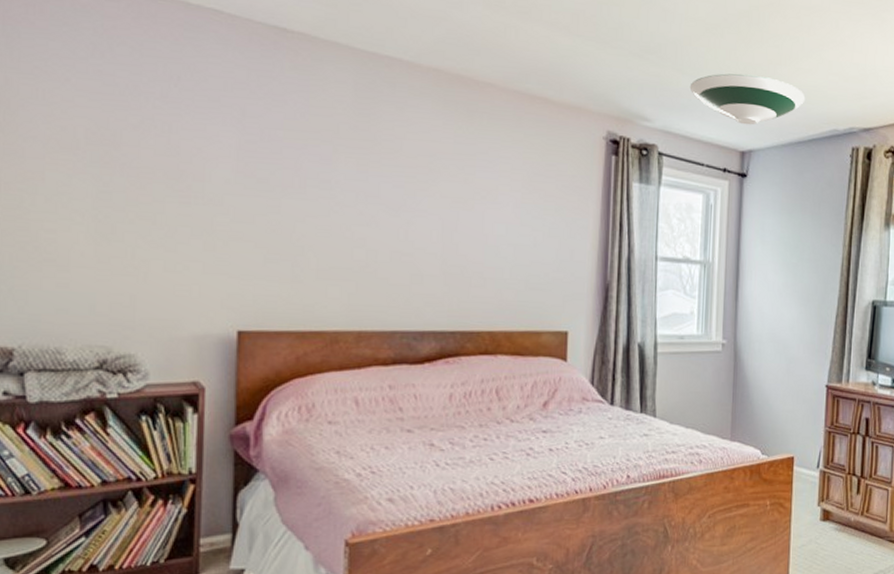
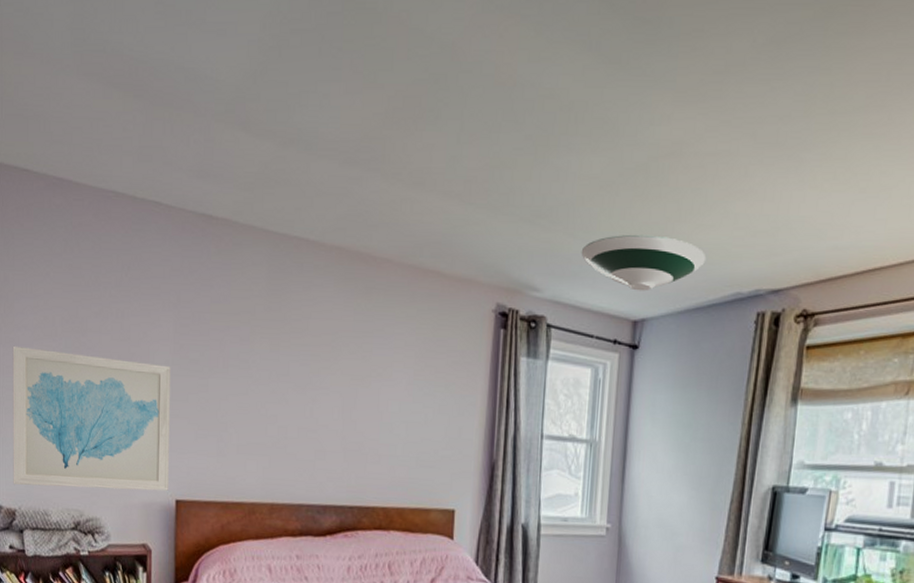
wall art: none [10,158,232,322] -> present [12,345,170,492]

